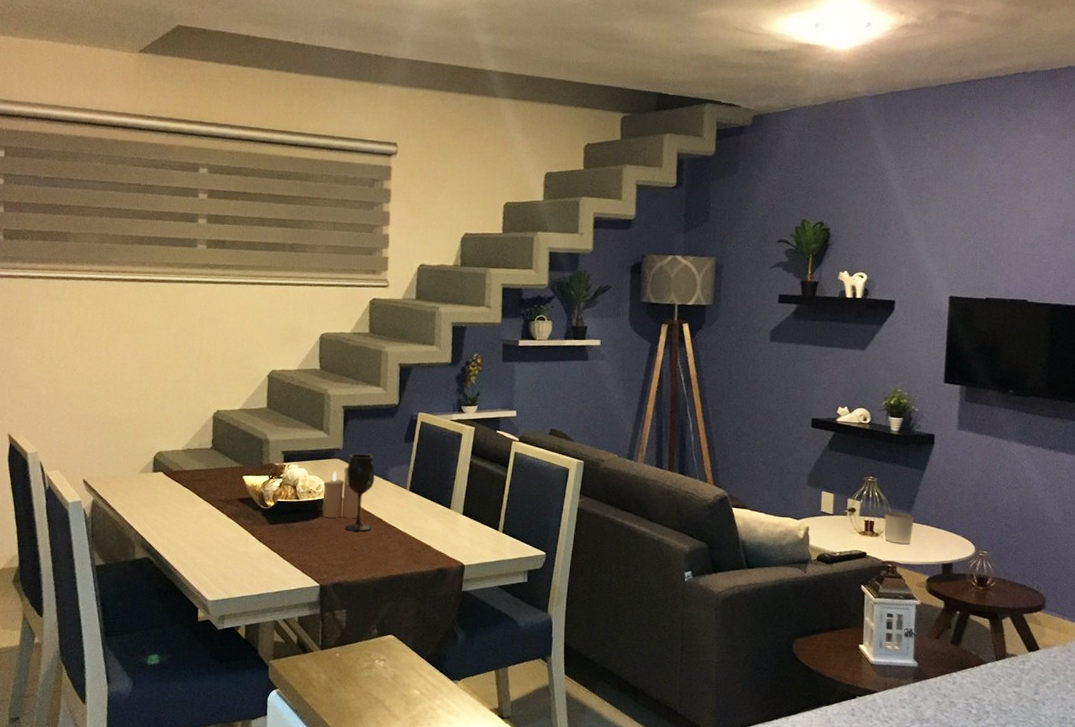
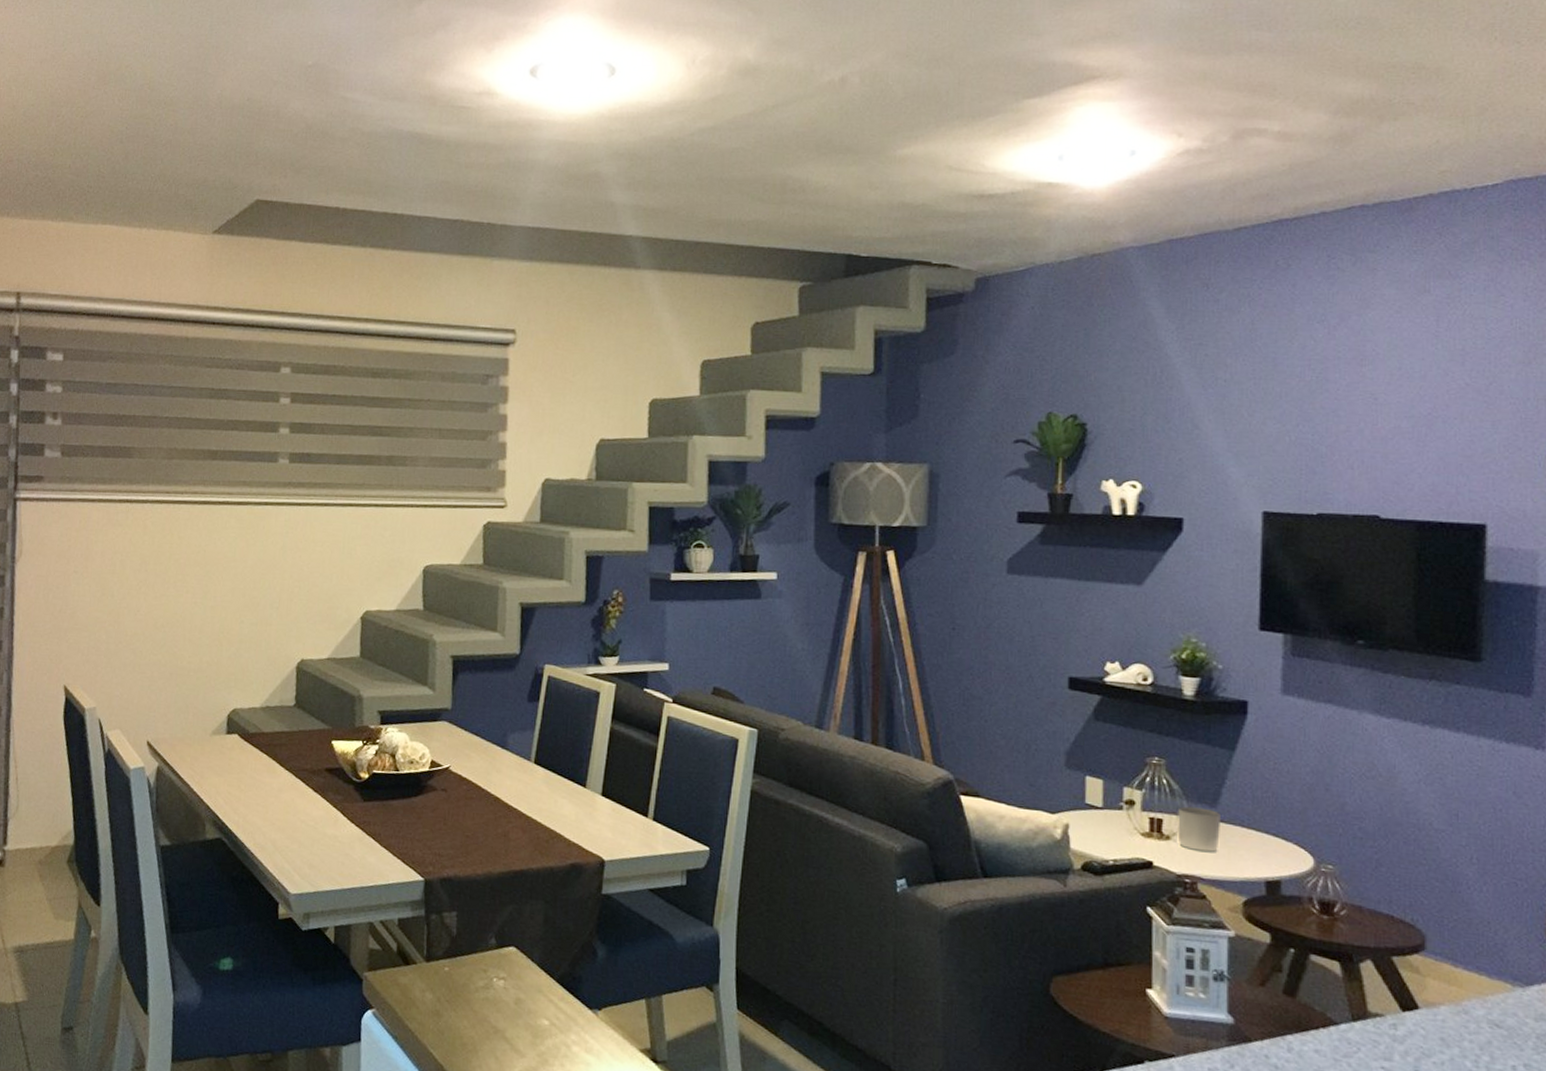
candle: present [322,466,362,519] -> none [426,731,476,798]
wine glass: present [344,453,375,532] -> none [454,715,492,814]

